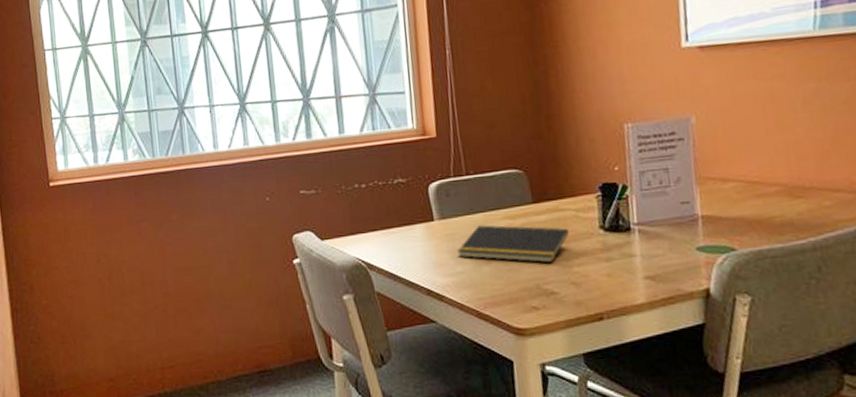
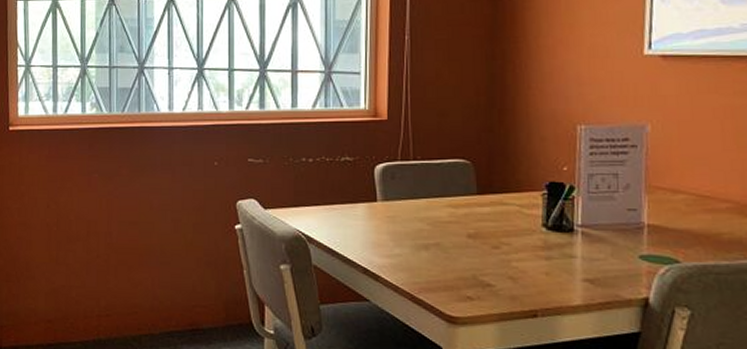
notepad: present [457,225,569,263] -> none [397,211,511,255]

